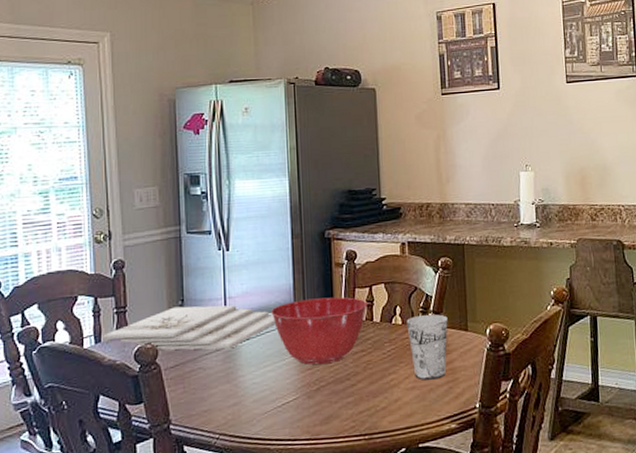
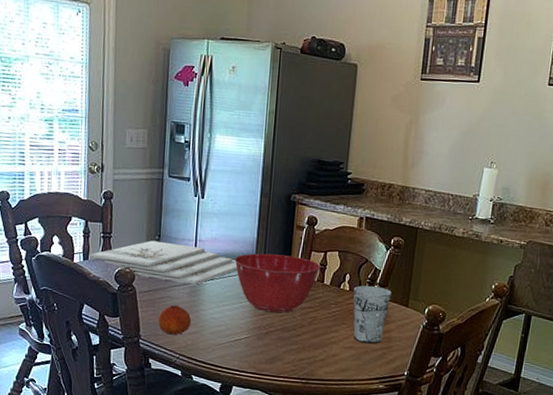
fruit: none [191,376,230,413] -> present [158,305,192,335]

